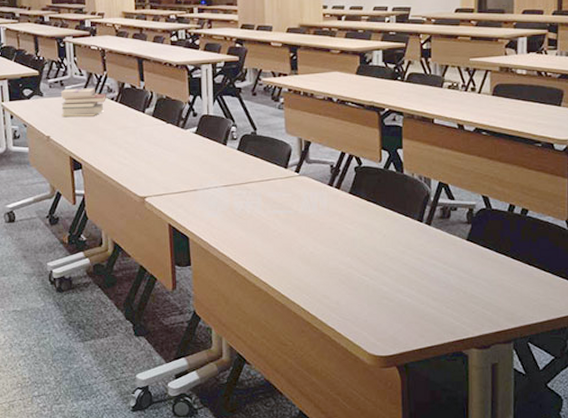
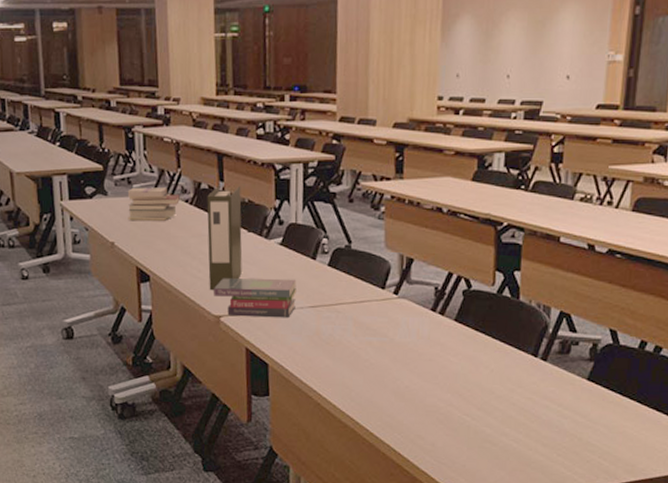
binder: none [130,84,163,175] -> present [207,185,242,291]
books: none [139,162,211,197] -> present [214,278,297,317]

